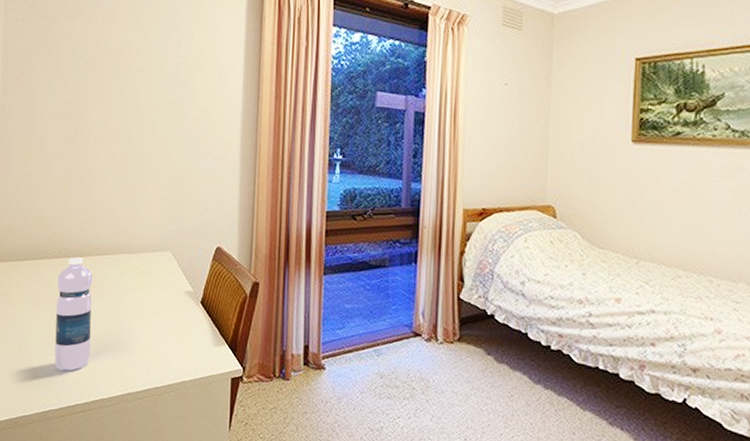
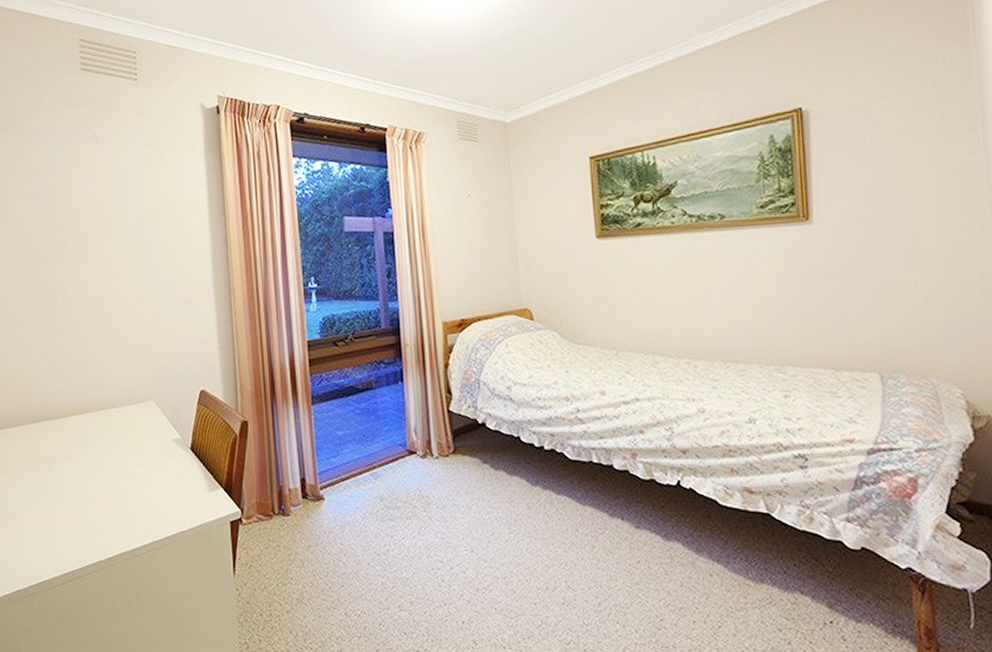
water bottle: present [54,257,93,371] -> none [38,419,82,538]

